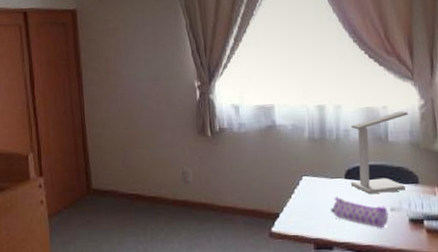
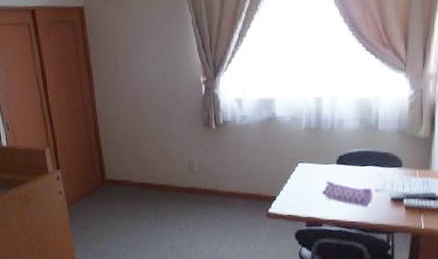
desk lamp: present [350,111,408,194] -> none [341,101,398,177]

